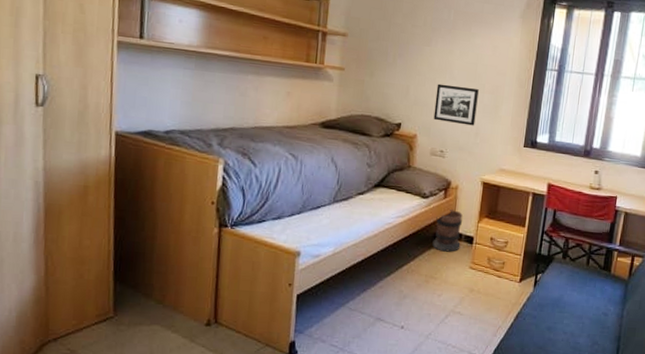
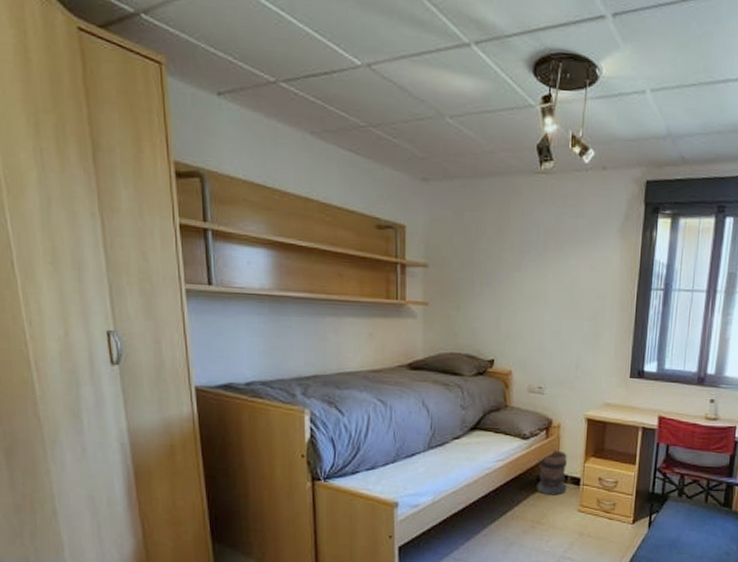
picture frame: present [433,83,479,126] -> none [529,313,577,358]

